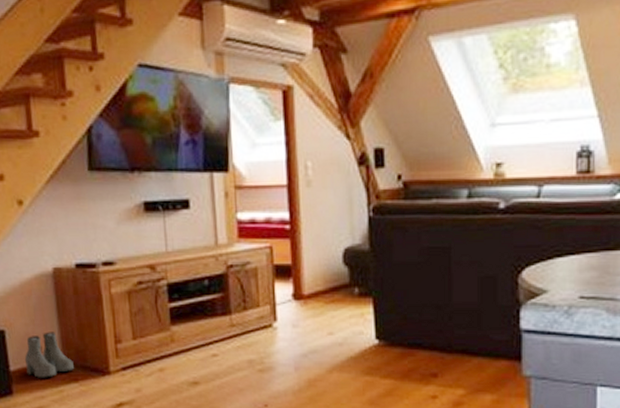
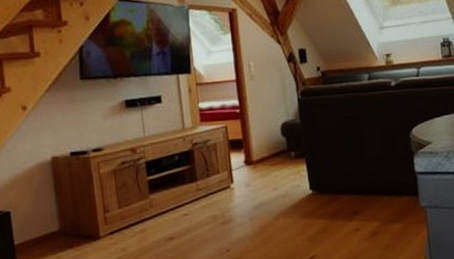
boots: present [24,332,74,378] -> none [27,208,69,248]

